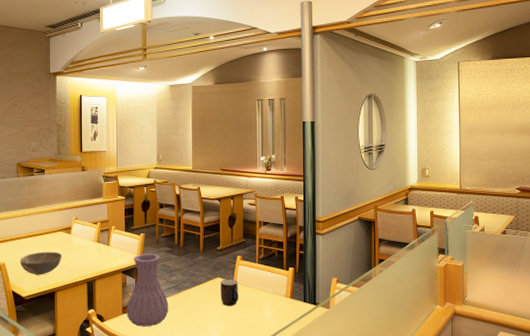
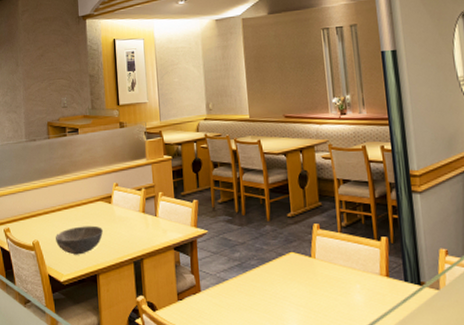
vase: present [127,253,169,327] -> none [182,223,234,317]
mug: present [221,279,239,306] -> none [295,253,320,288]

